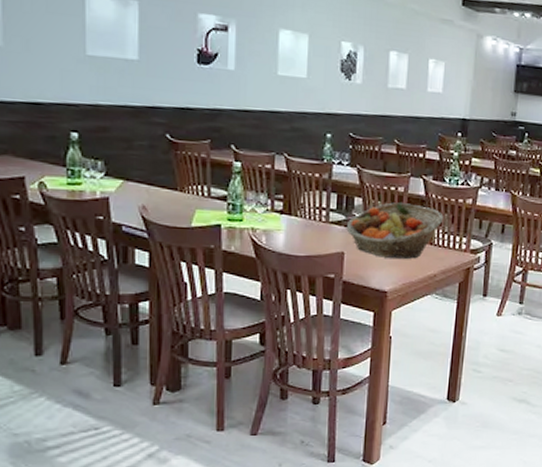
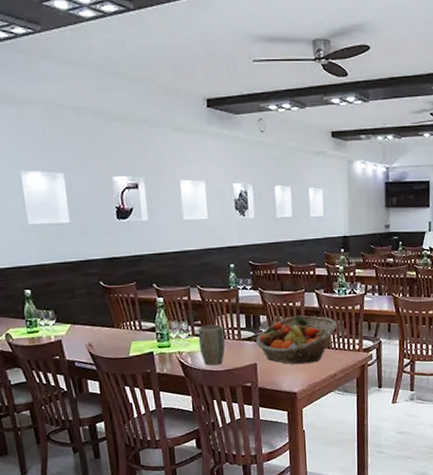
plant pot: none [277,200,311,249] -> present [198,324,226,366]

